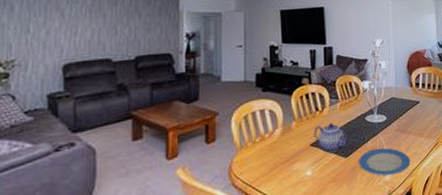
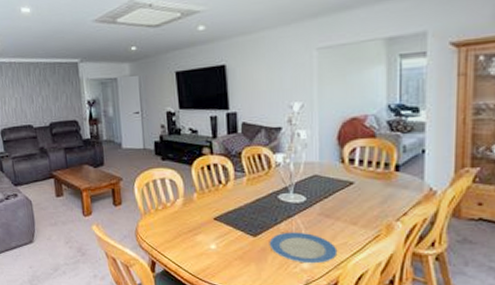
teapot: present [314,123,350,153] -> none [217,198,259,230]

